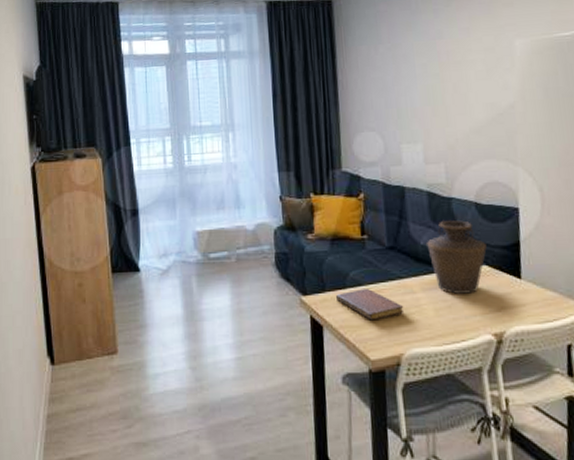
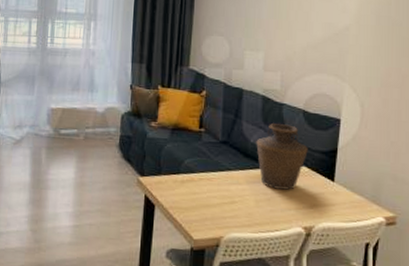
notebook: present [335,288,404,321] -> none [169,175,229,205]

